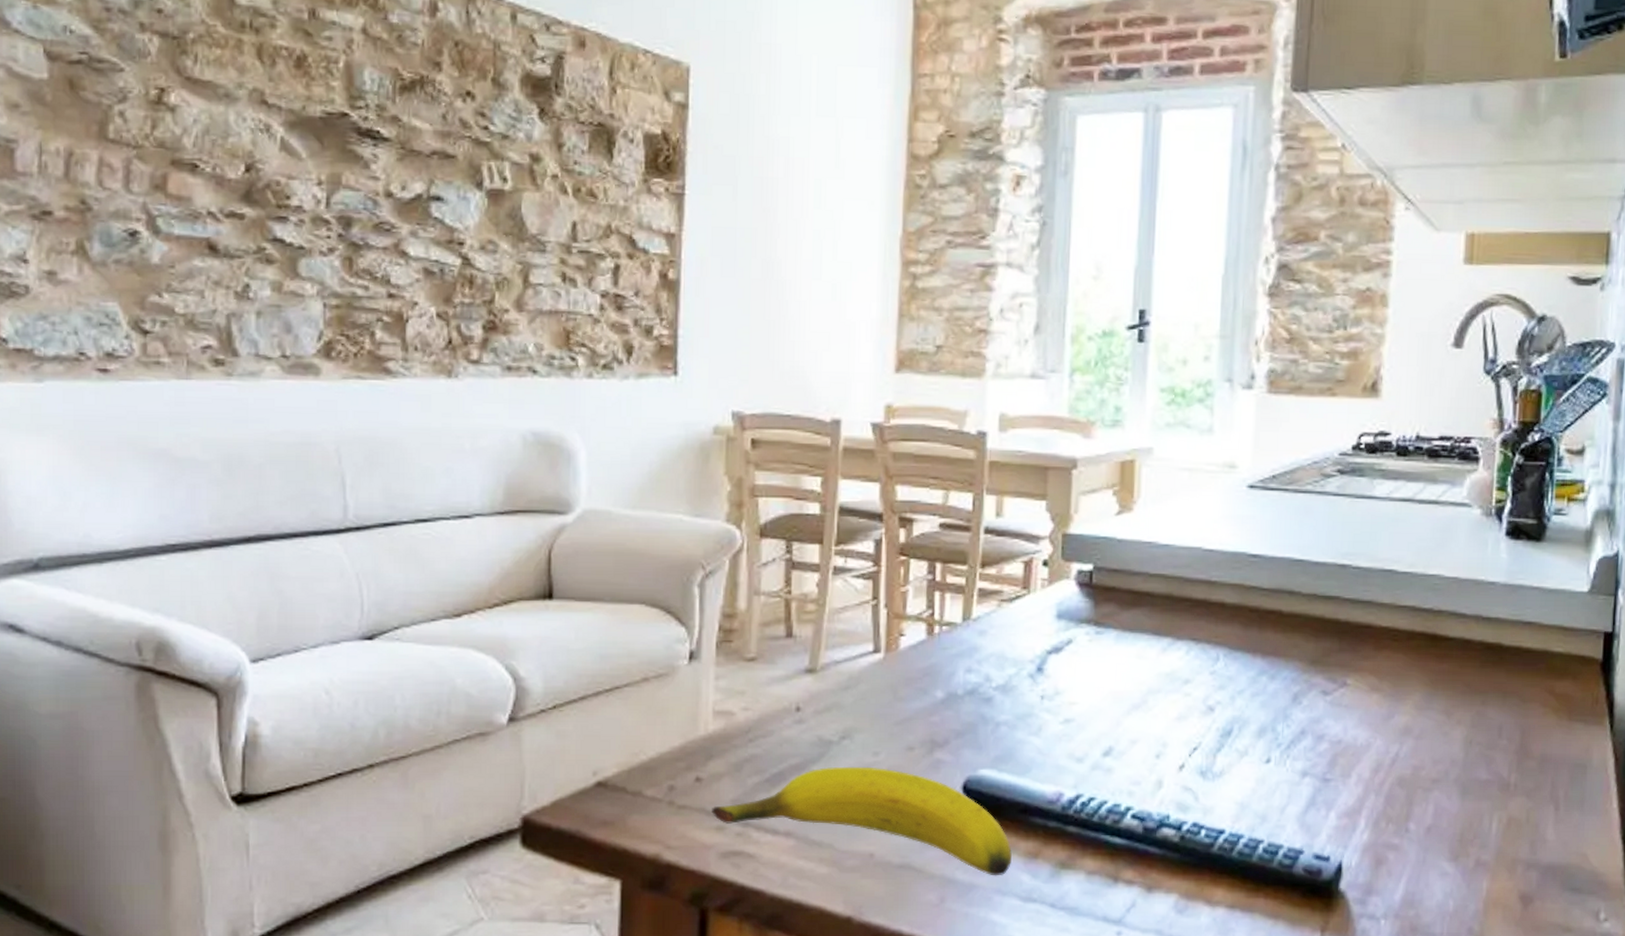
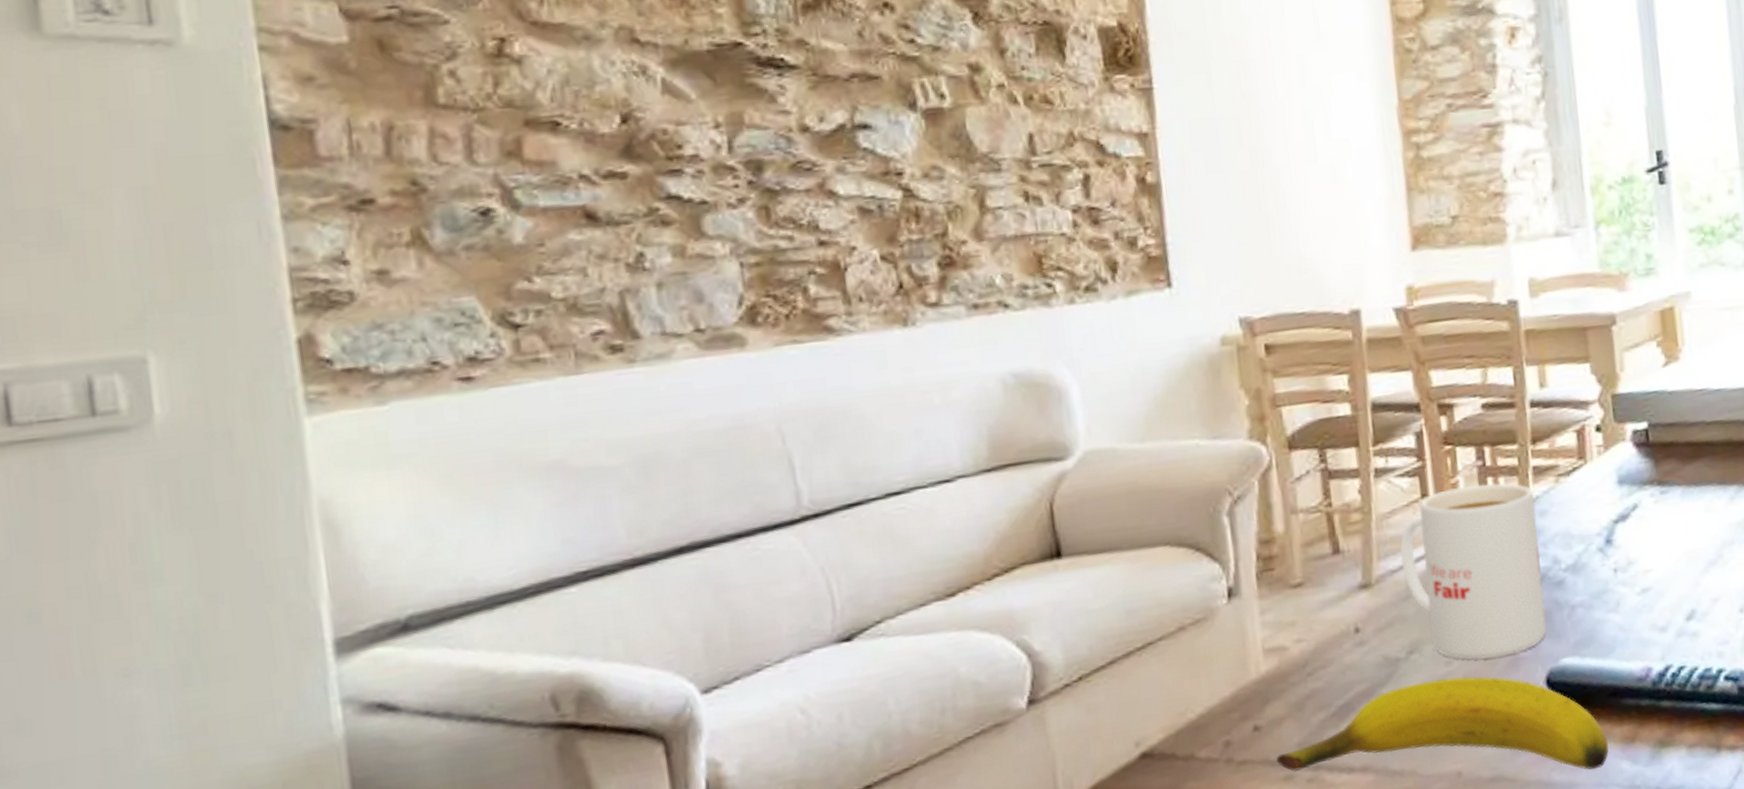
mug: none [845,595,977,757] -> present [1400,483,1546,661]

